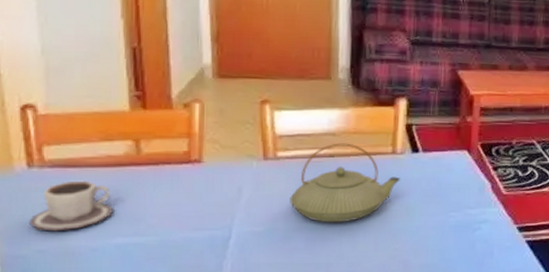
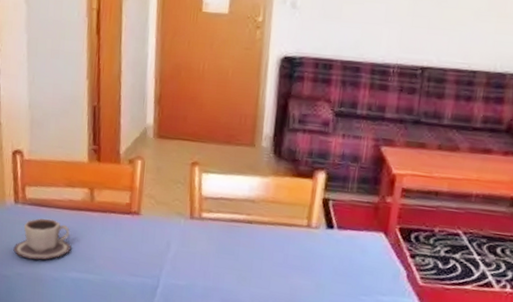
teapot: present [290,143,400,223] -> none [209,210,313,289]

